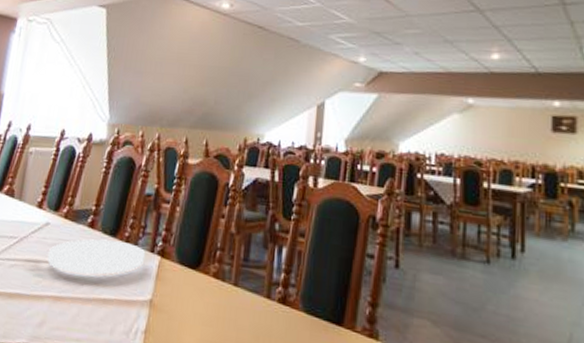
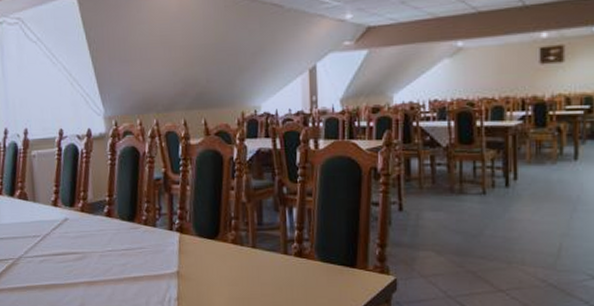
plate: present [47,239,145,275] -> none [73,225,165,259]

